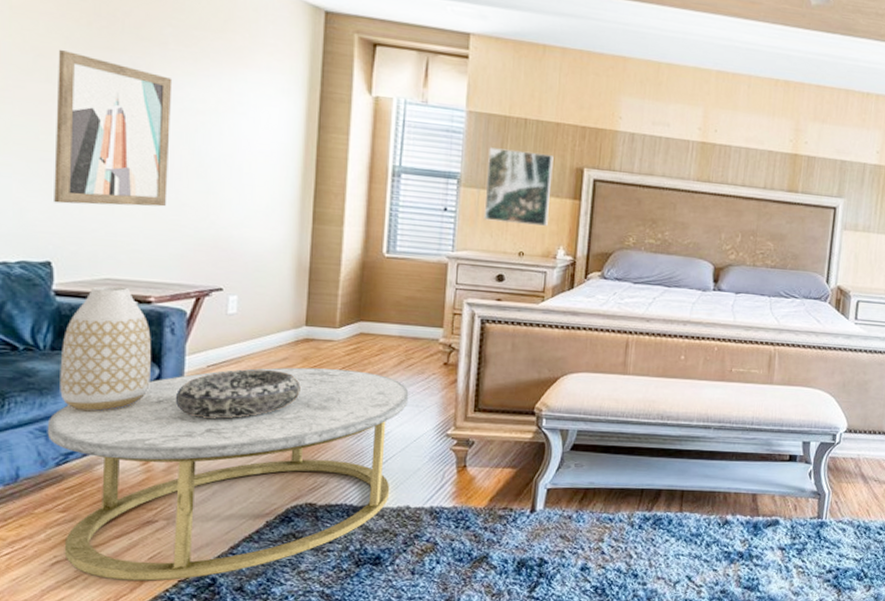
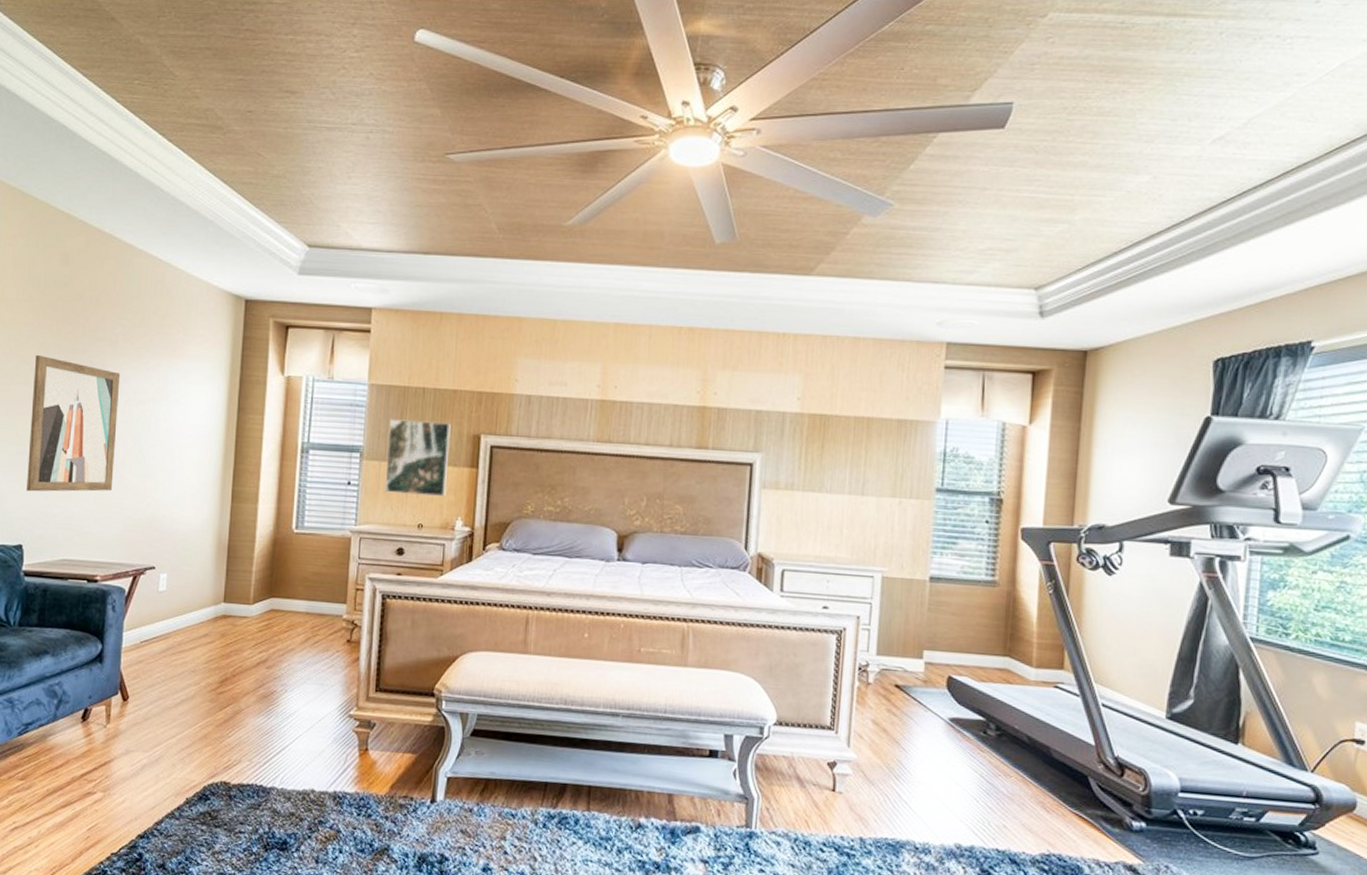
coffee table: present [47,367,409,581] -> none [13,643,315,853]
vase: present [60,286,151,412] -> none [24,566,96,685]
decorative bowl: present [175,369,301,419] -> none [113,645,218,694]

